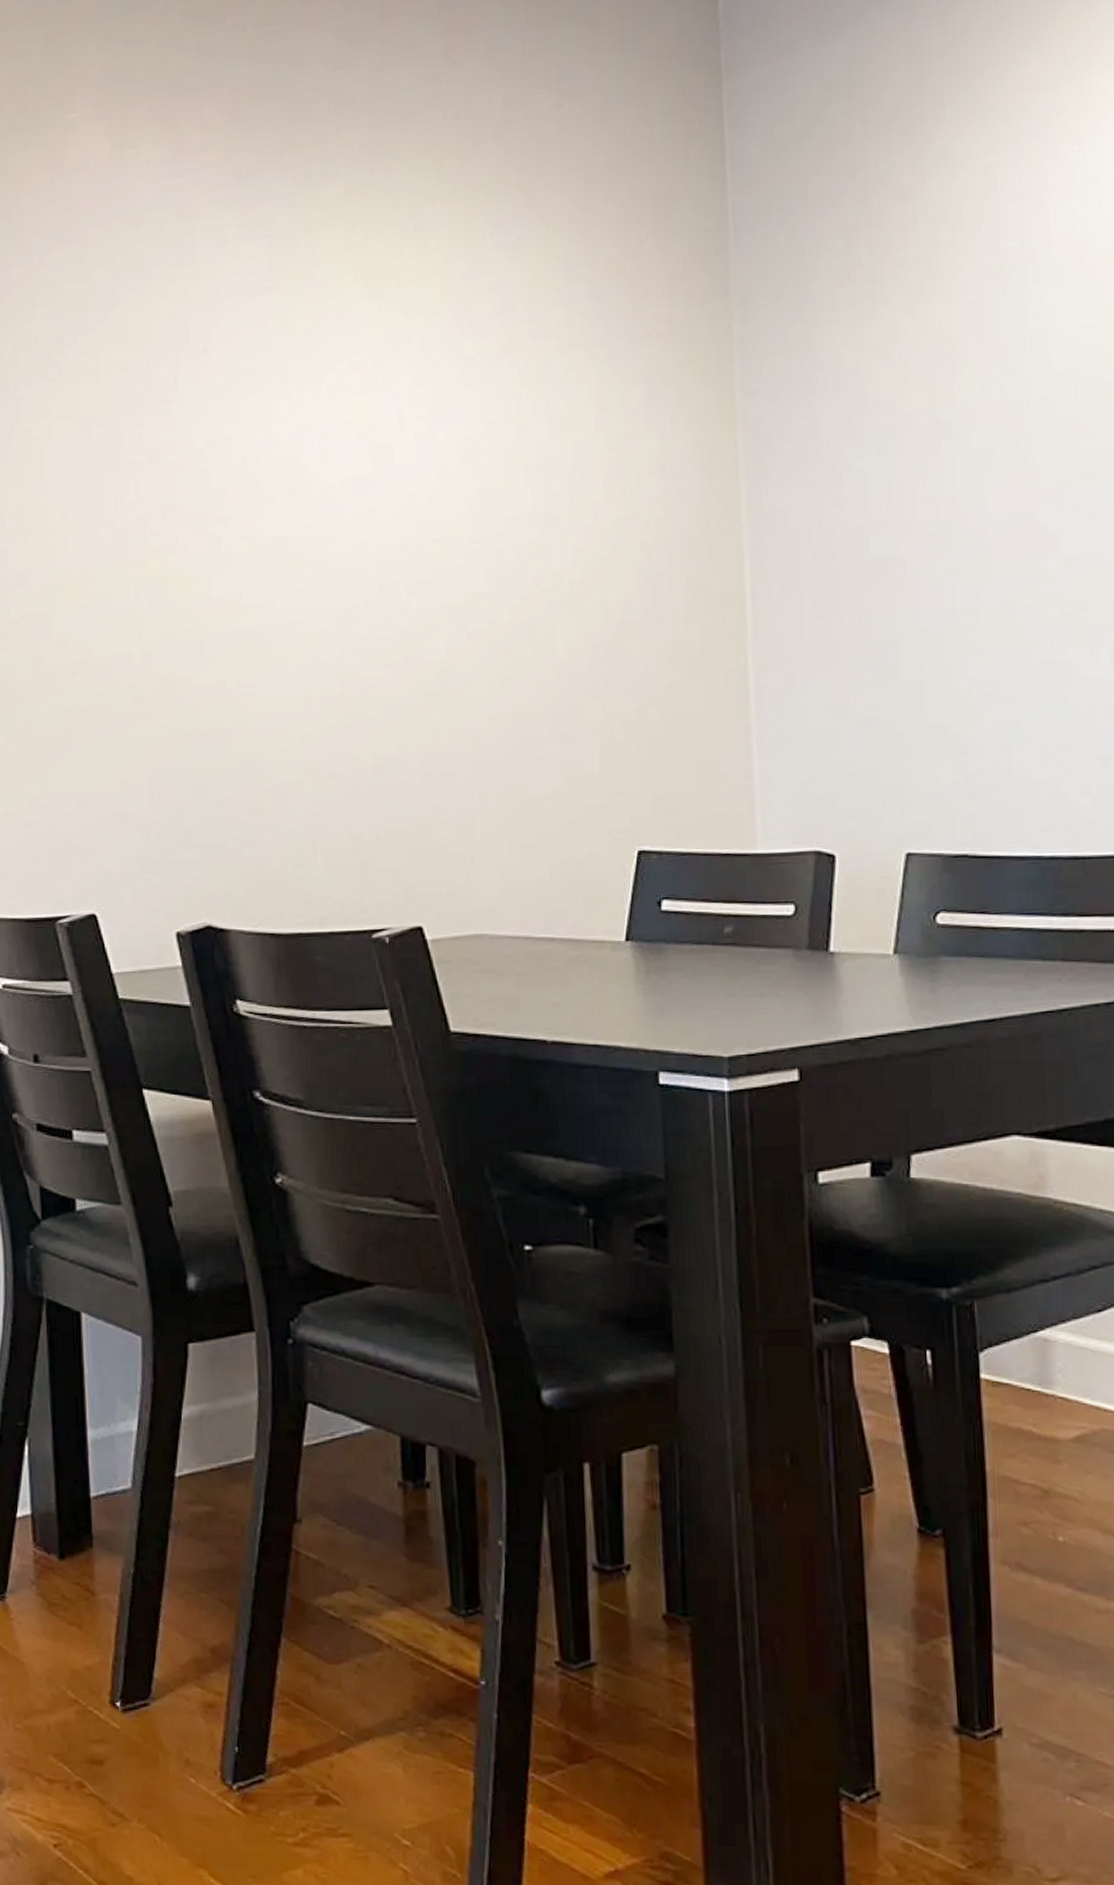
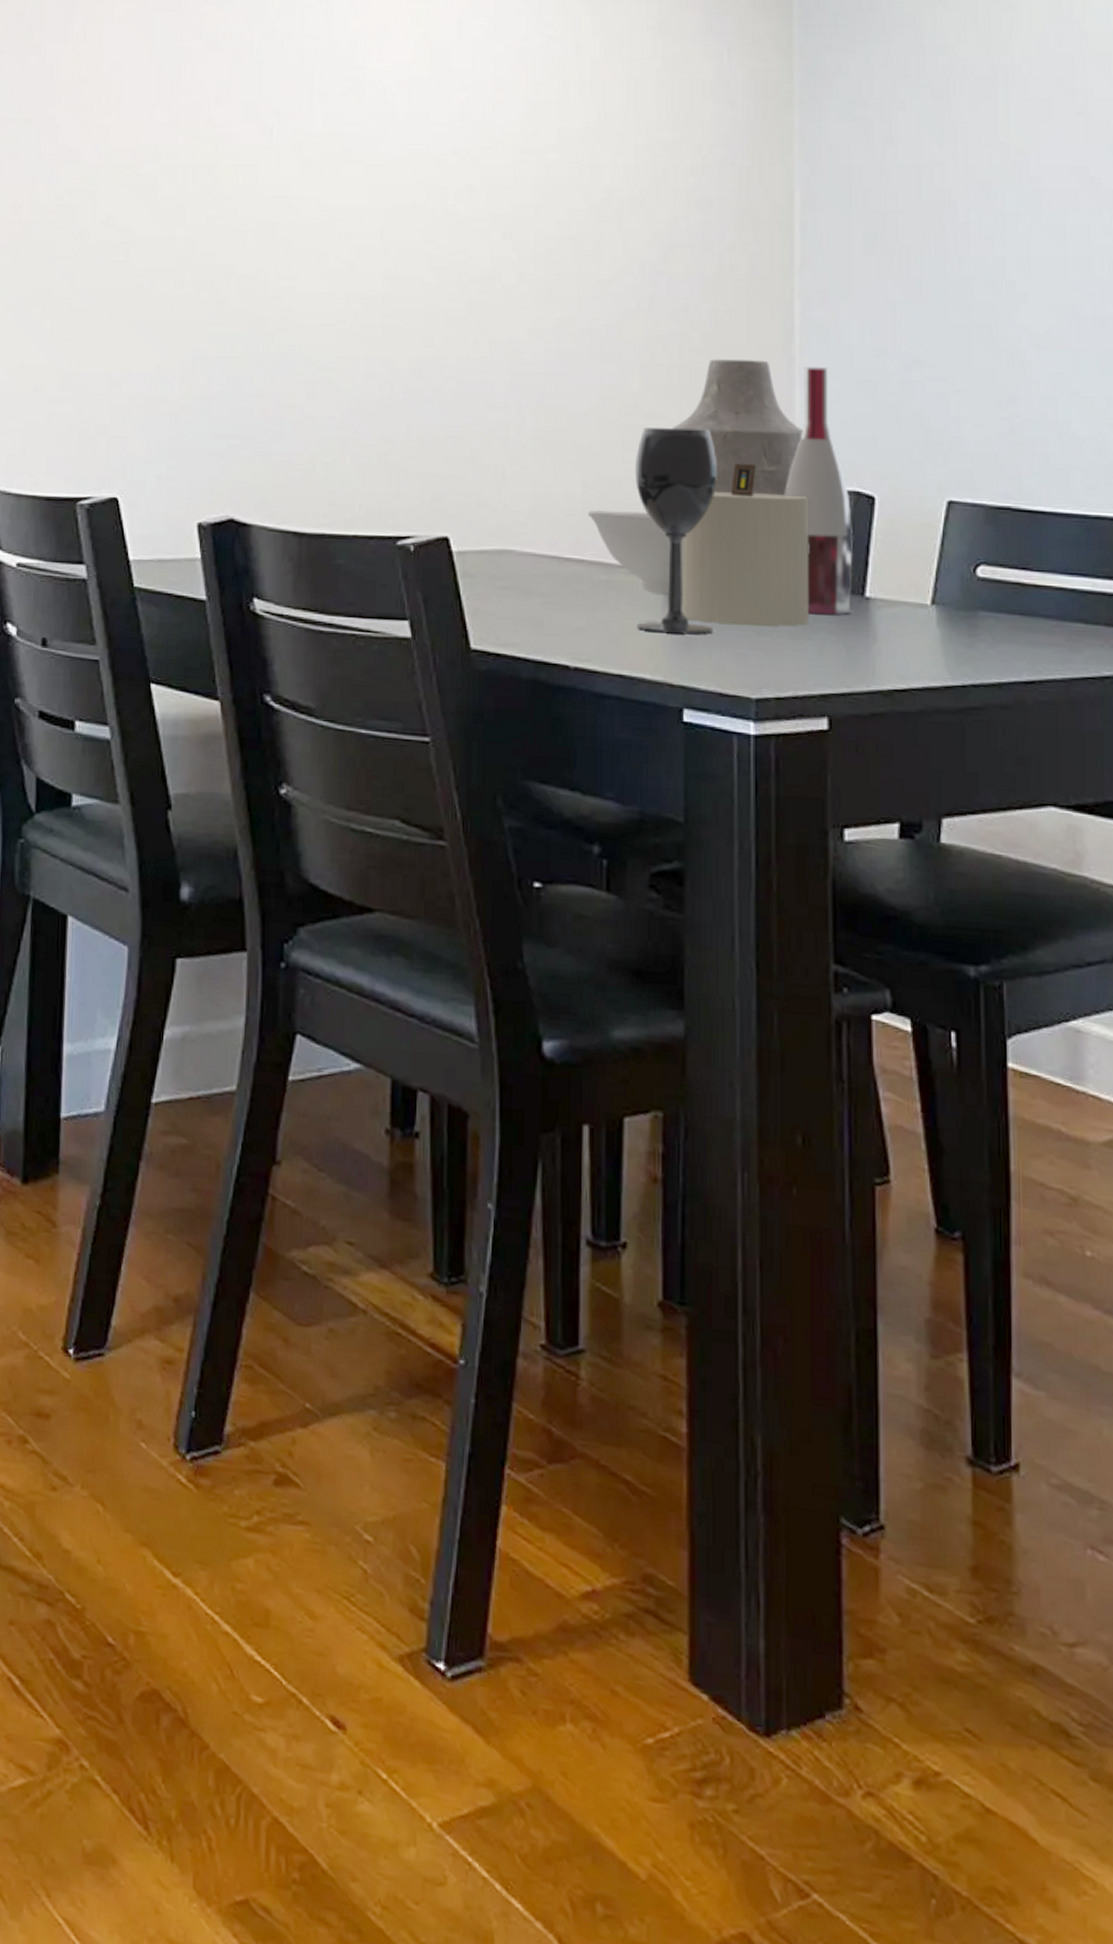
dish: none [556,887,654,965] -> present [587,510,684,595]
wine glass: none [599,802,685,1001] -> present [634,428,717,634]
vase: none [635,730,763,864] -> present [673,359,803,496]
candle: none [650,832,776,988] -> present [682,463,809,626]
wine bottle: none [747,732,817,973] -> present [784,367,854,615]

